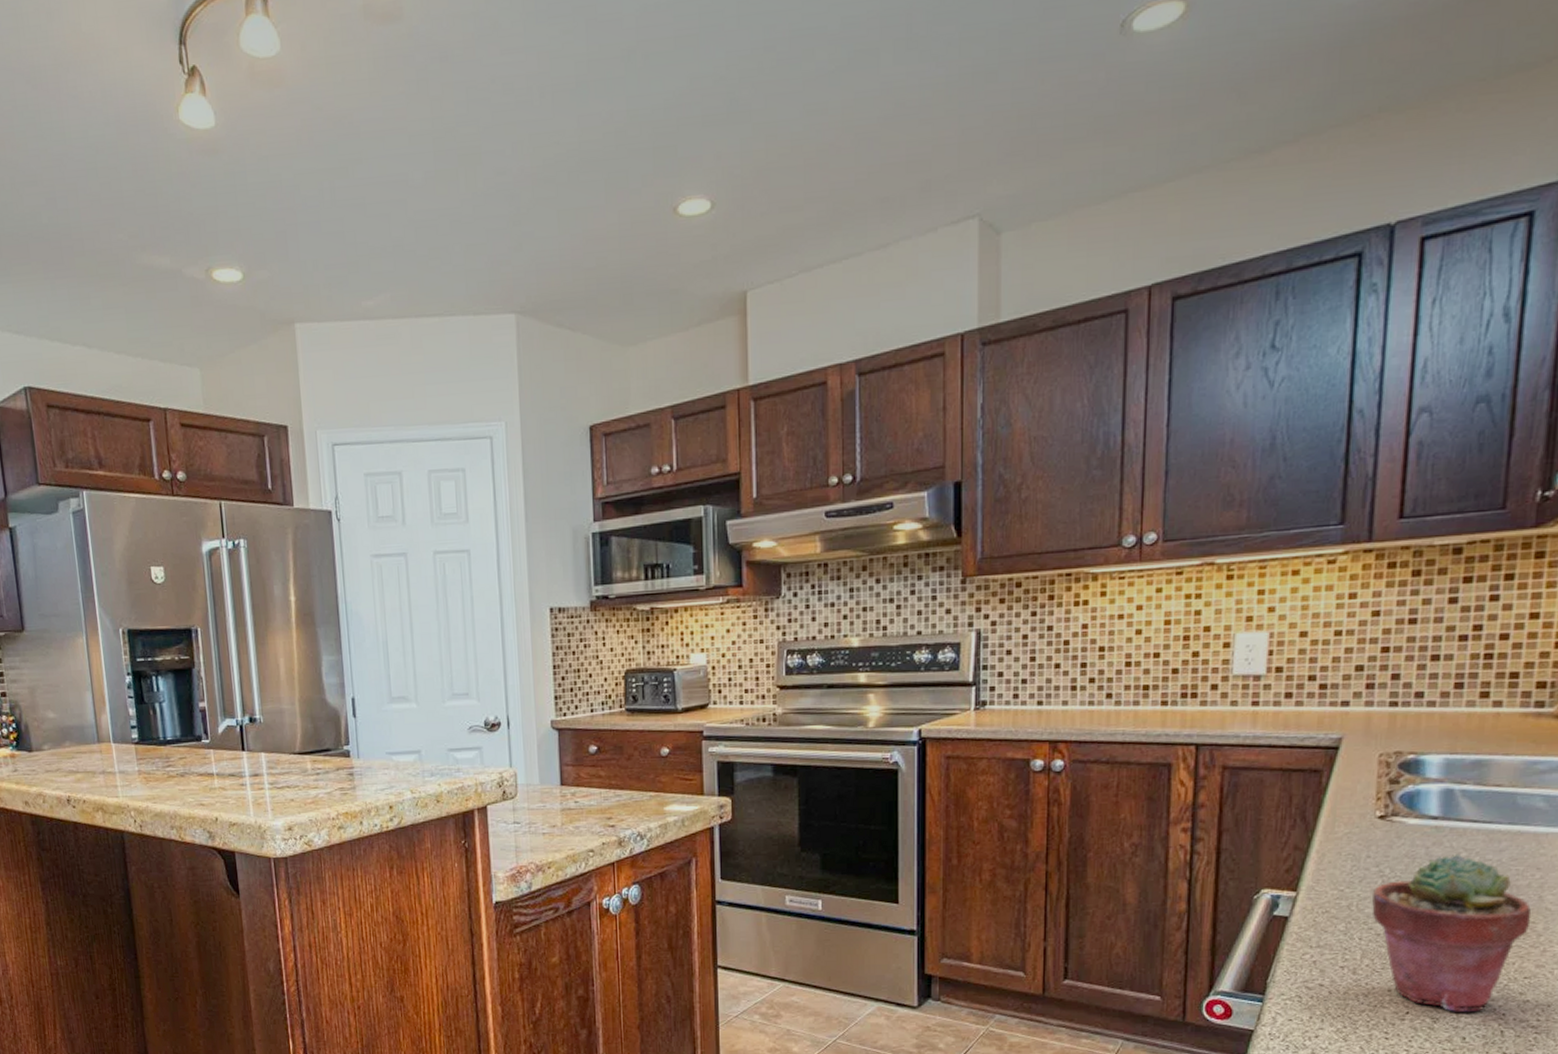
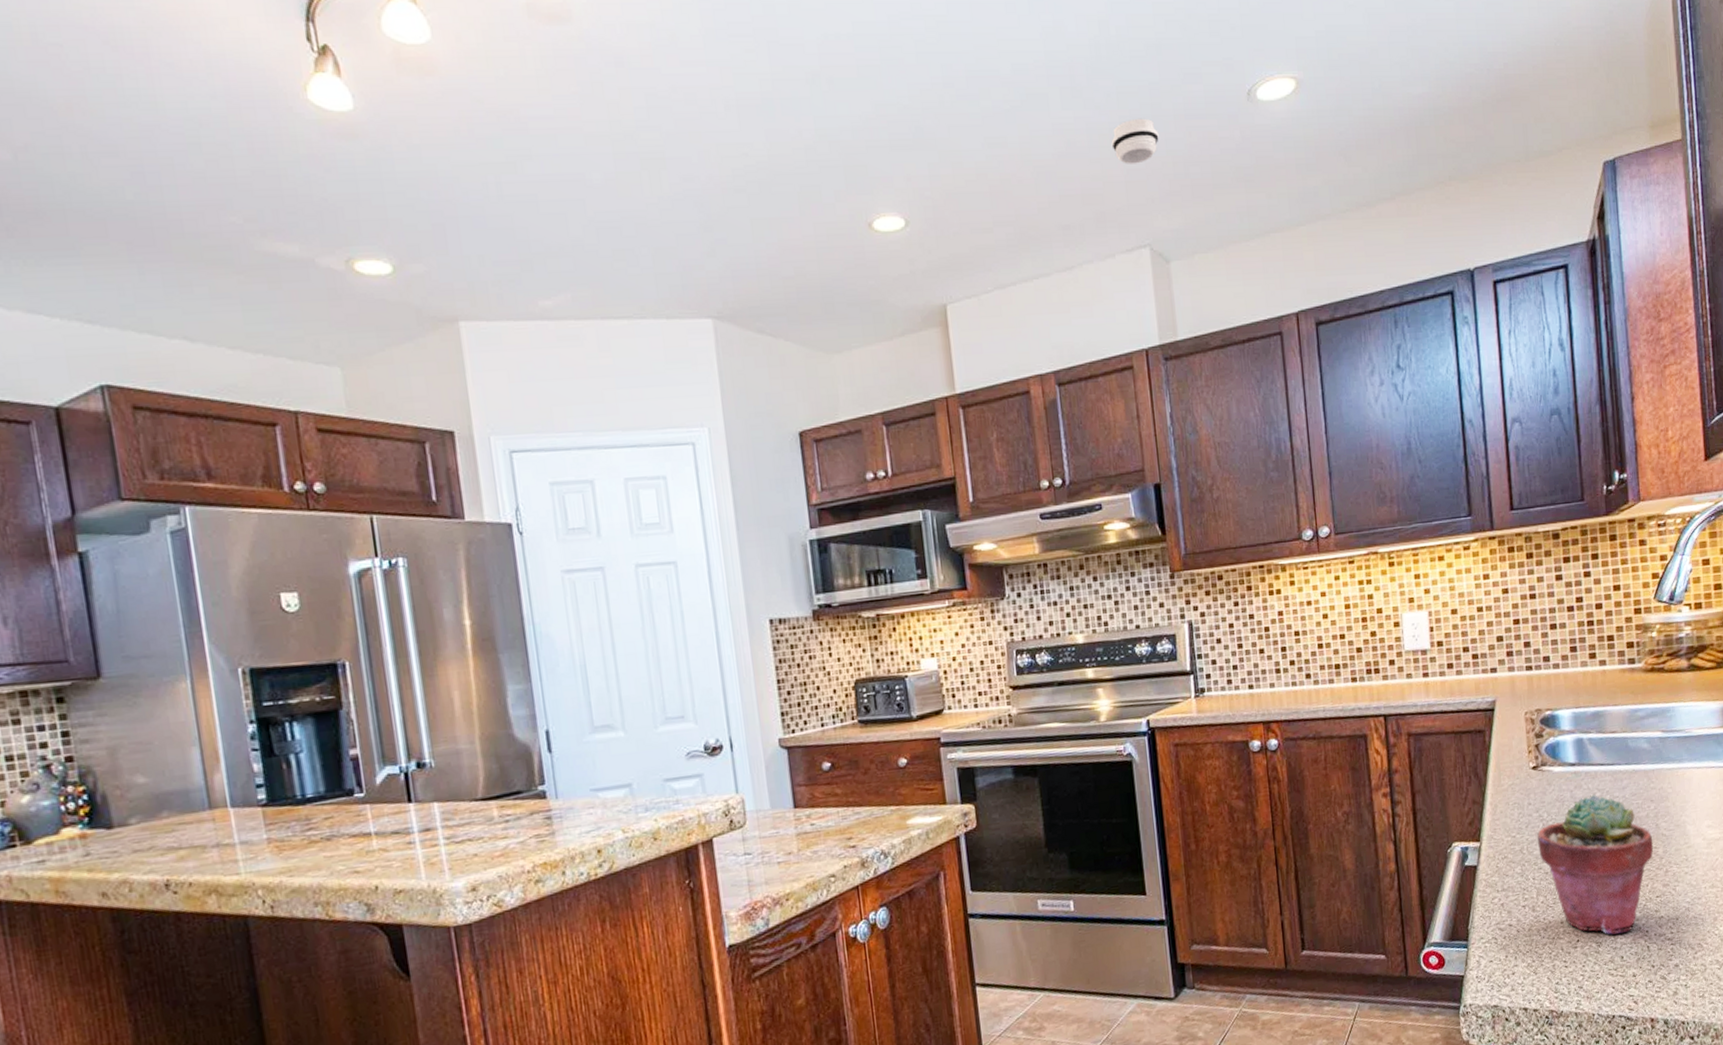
smoke detector: none [947,66,1005,123] -> present [1111,118,1159,164]

